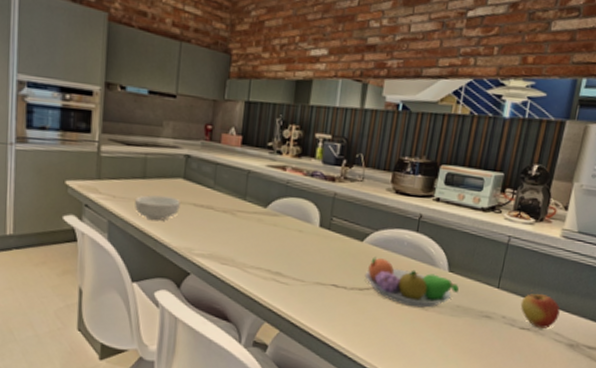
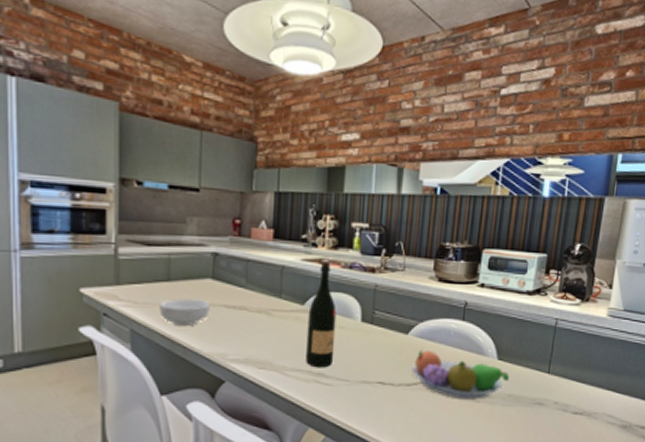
wine bottle: none [265,167,297,268] -> present [306,260,337,368]
apple: present [520,290,560,328] -> none [572,372,611,411]

